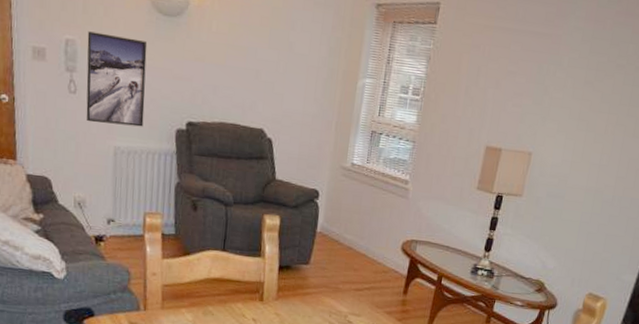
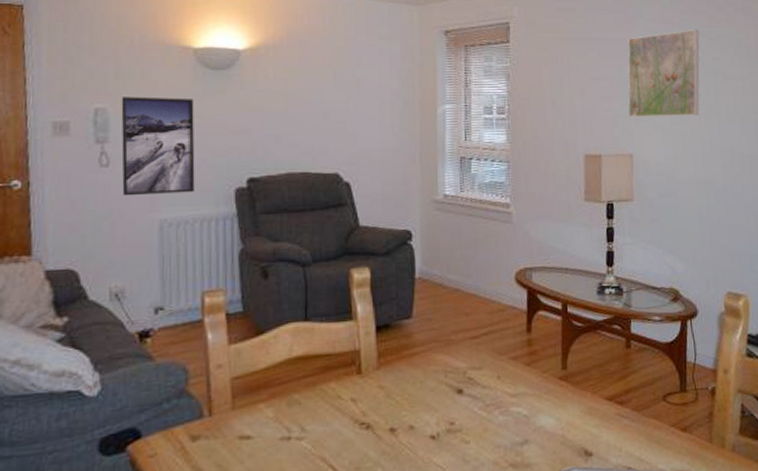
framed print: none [536,33,630,124] -> present [628,30,700,118]

